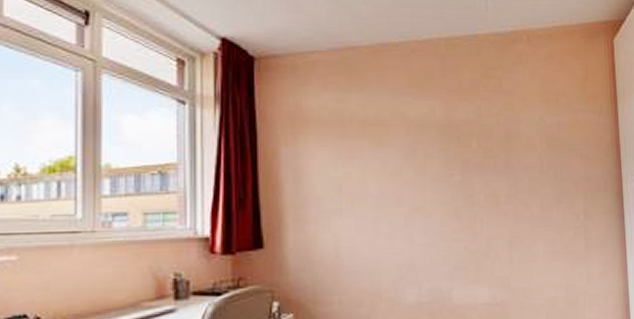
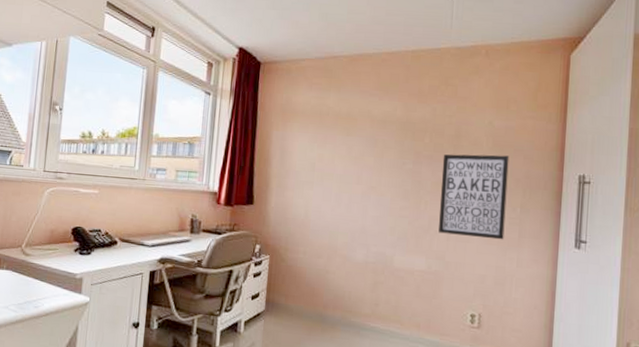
wall art: none [494,156,571,255] -> present [438,154,509,240]

